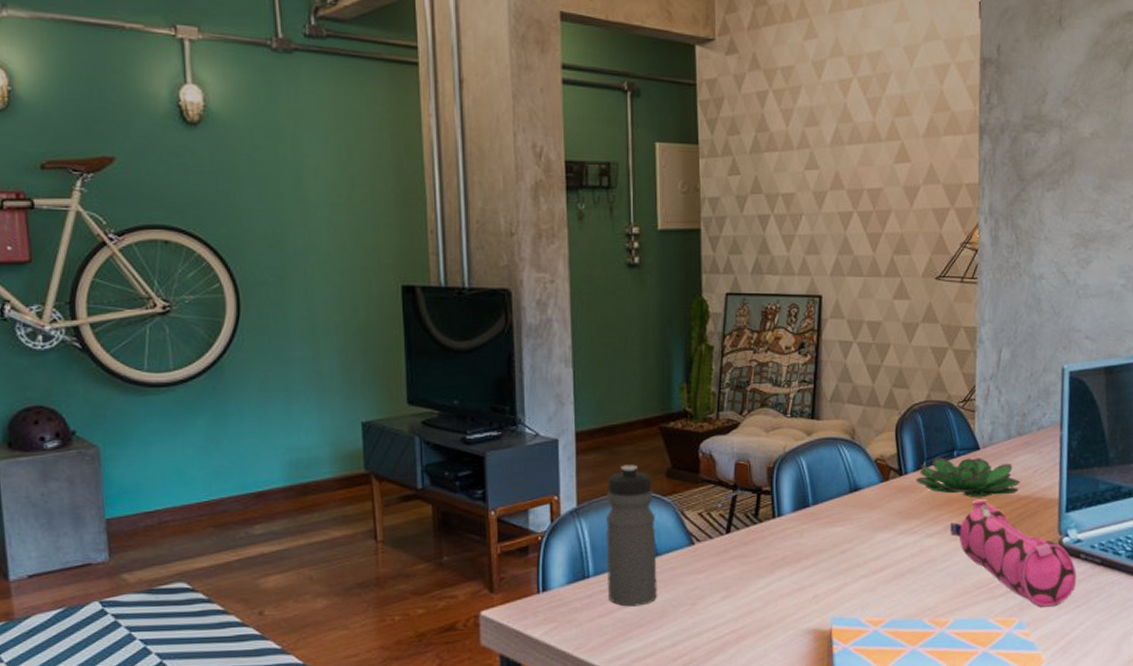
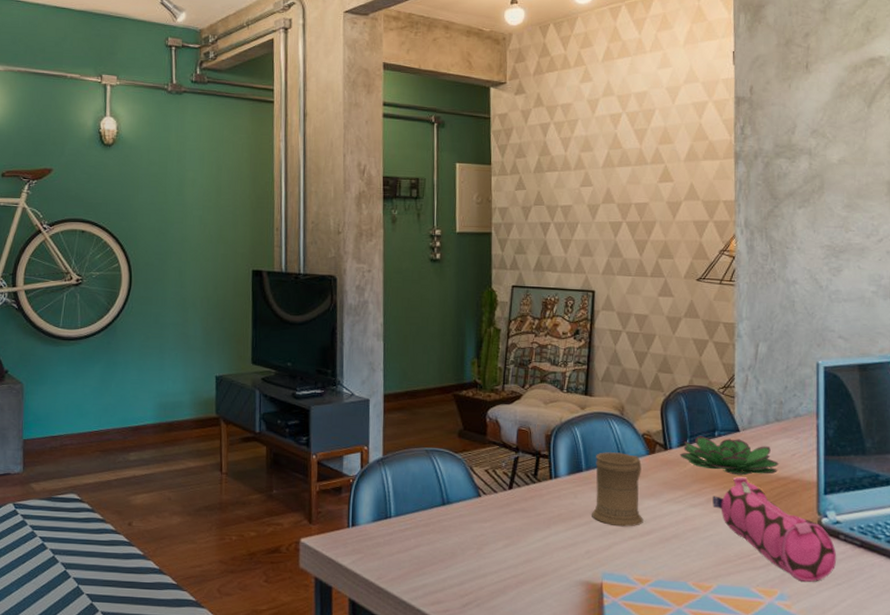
water bottle: present [606,464,657,607] -> none [406,424,449,547]
mug: none [820,482,876,566] -> present [592,452,643,527]

